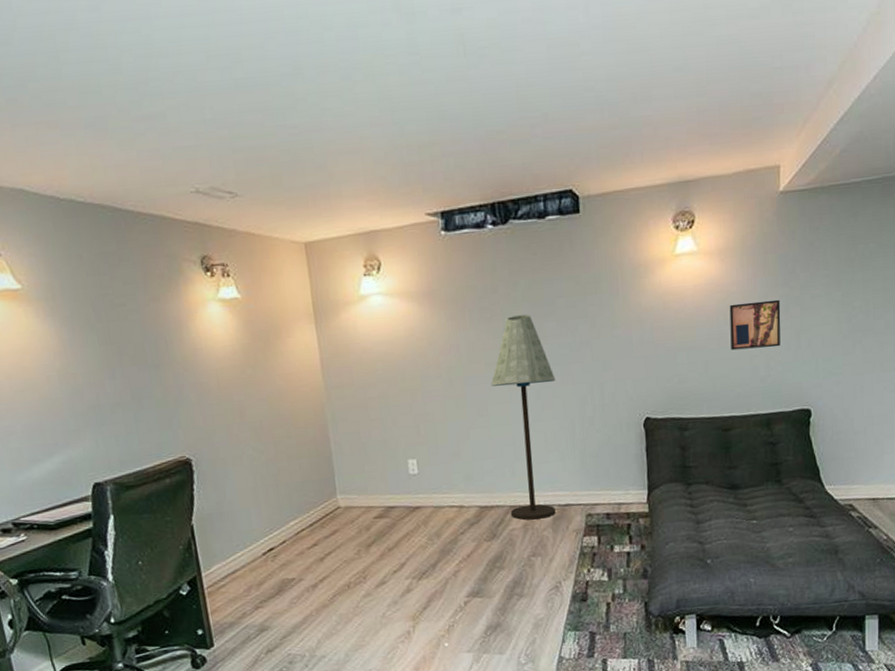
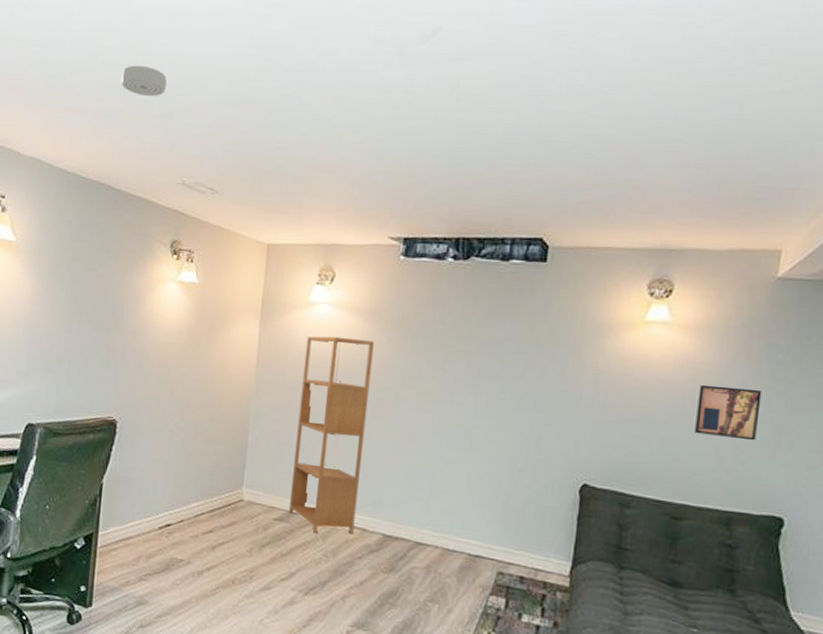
smoke detector: none [92,60,150,97] -> present [121,65,167,97]
bookshelf: none [366,323,452,521] -> present [288,336,374,535]
floor lamp: present [491,314,556,520] -> none [415,350,490,565]

